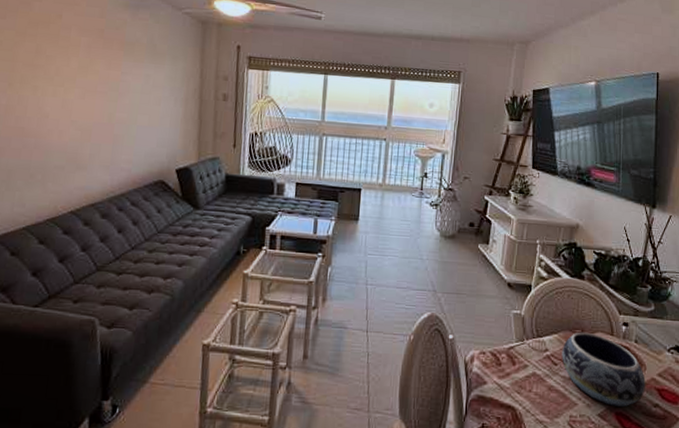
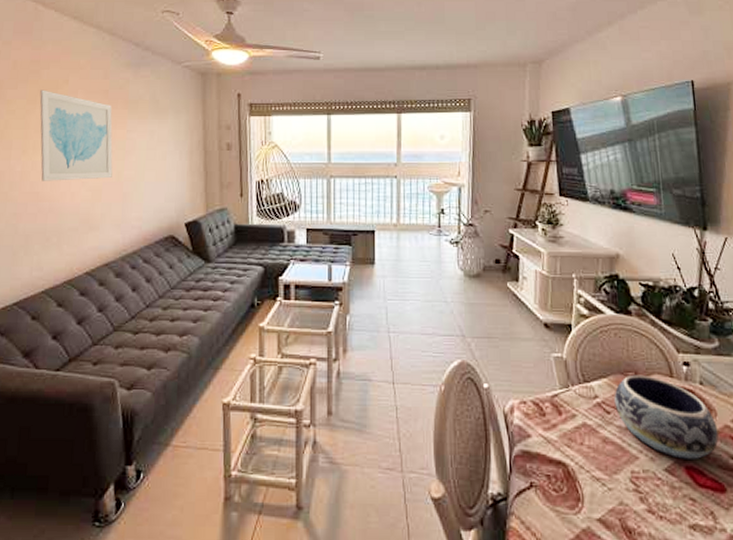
wall art: none [27,22,107,119] -> present [39,90,113,181]

